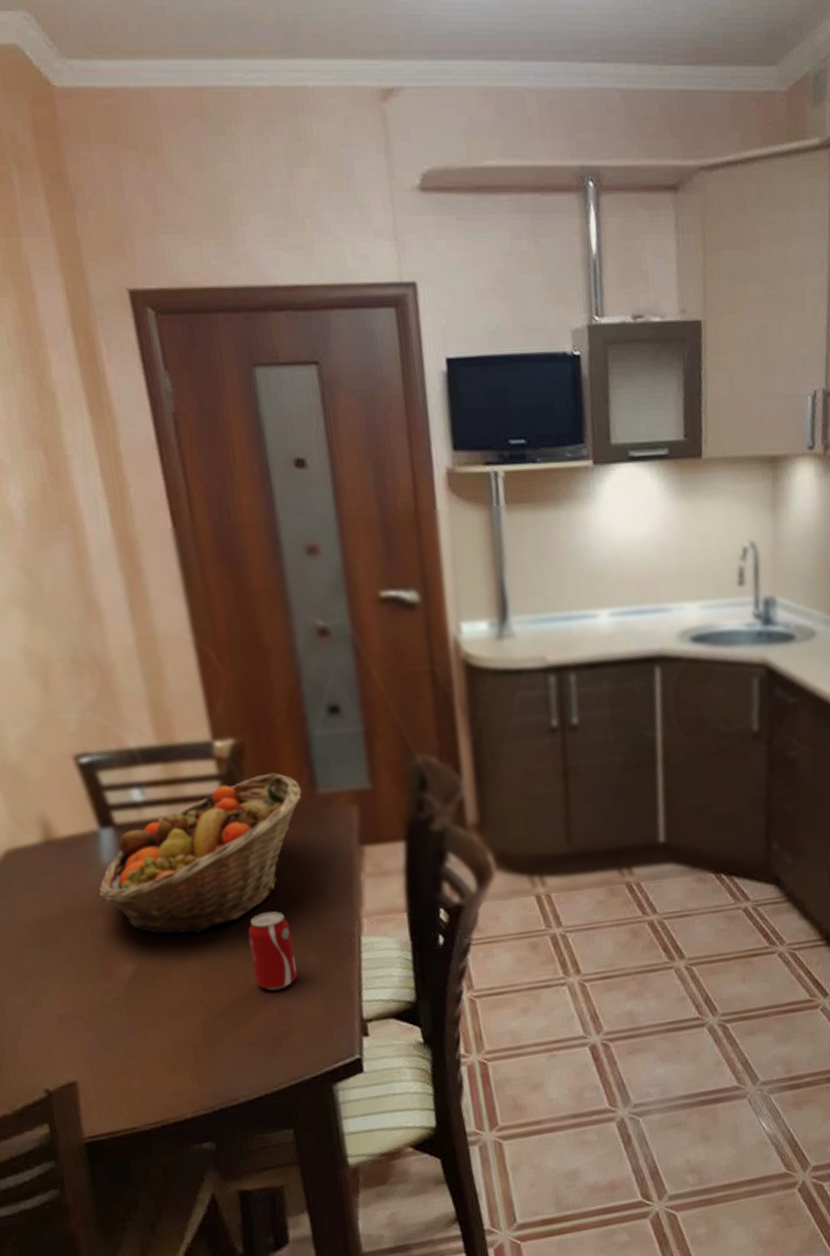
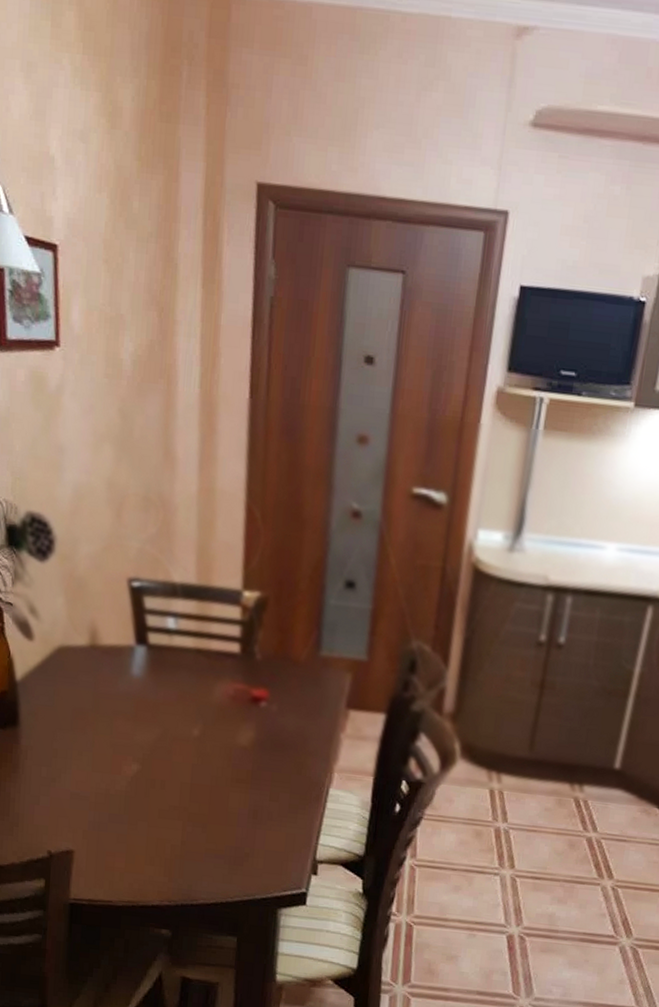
fruit basket: present [99,772,302,934] -> none [124,628,307,753]
beverage can: present [247,911,298,991] -> none [233,747,272,817]

